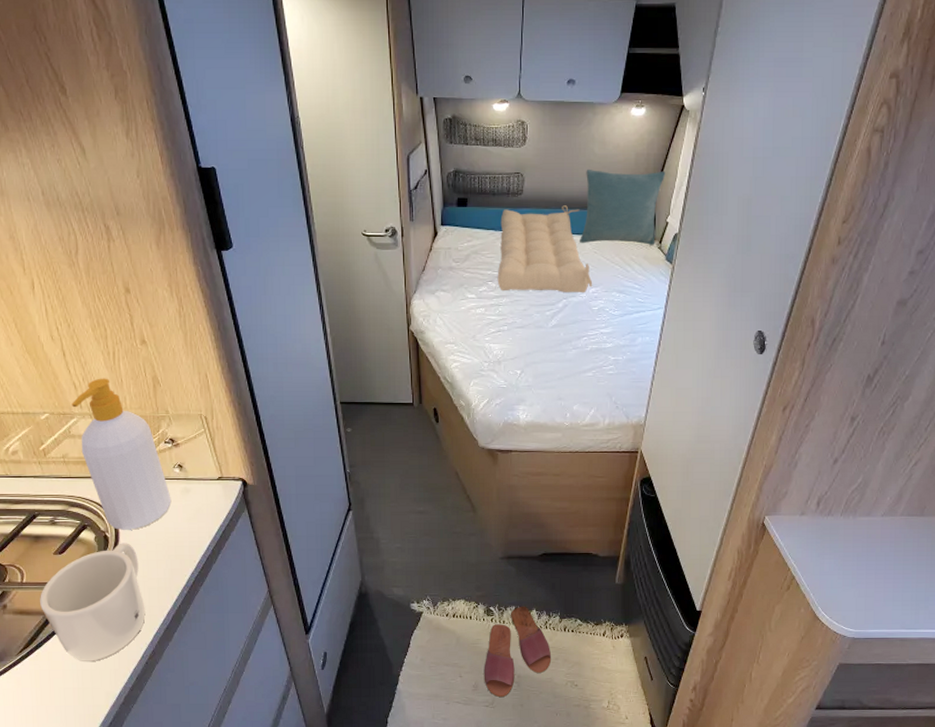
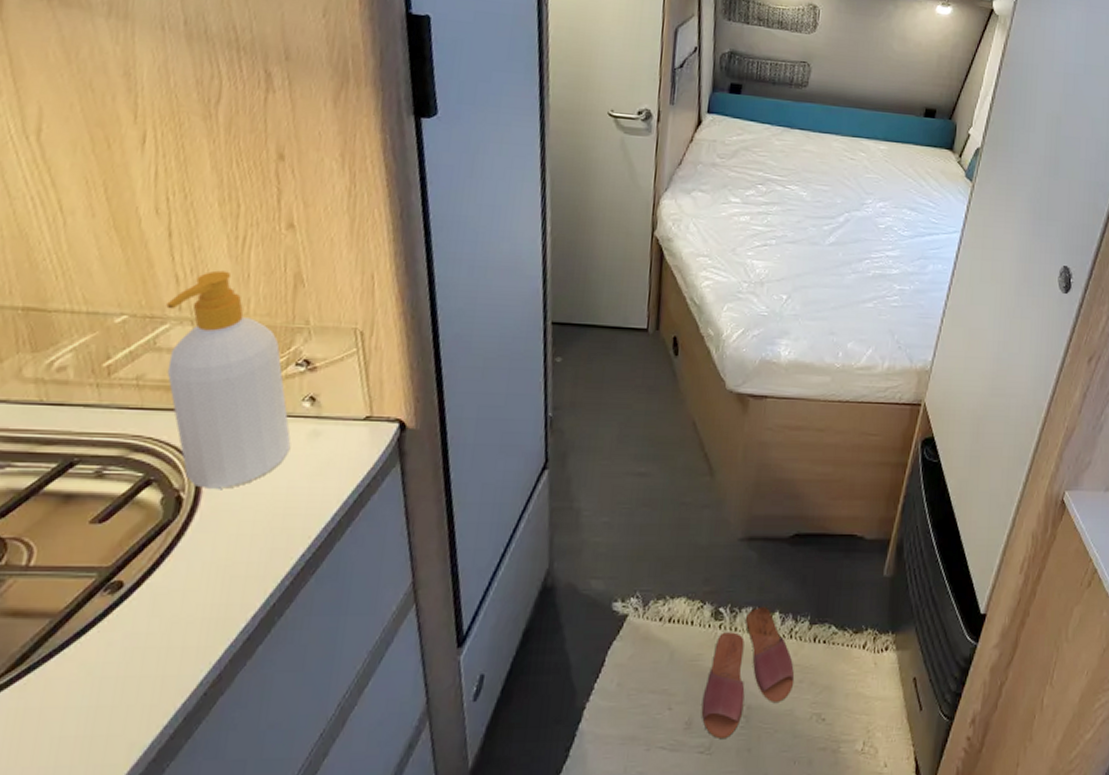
mug: present [40,543,146,662] -> none [49,507,224,694]
seat cushion: present [497,205,593,294] -> none [768,102,881,208]
pillow: present [579,169,666,245] -> none [868,66,970,159]

